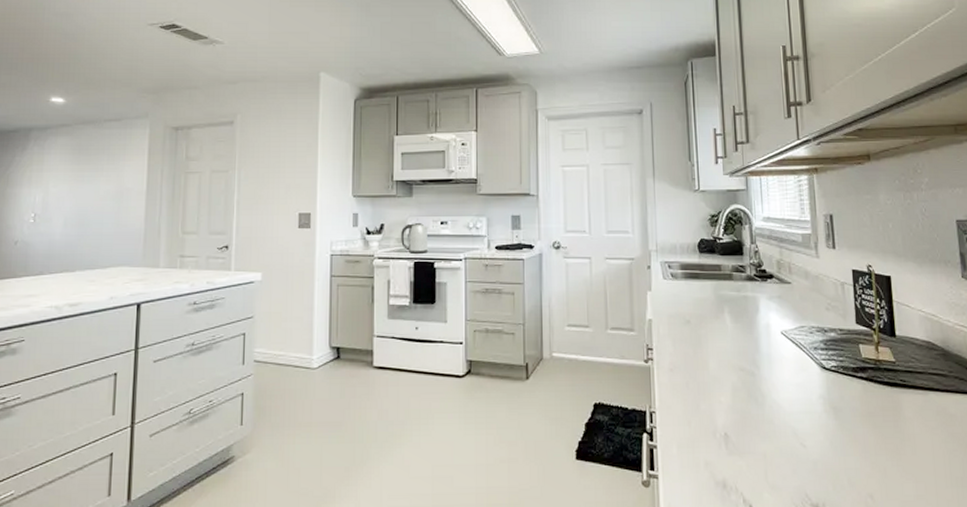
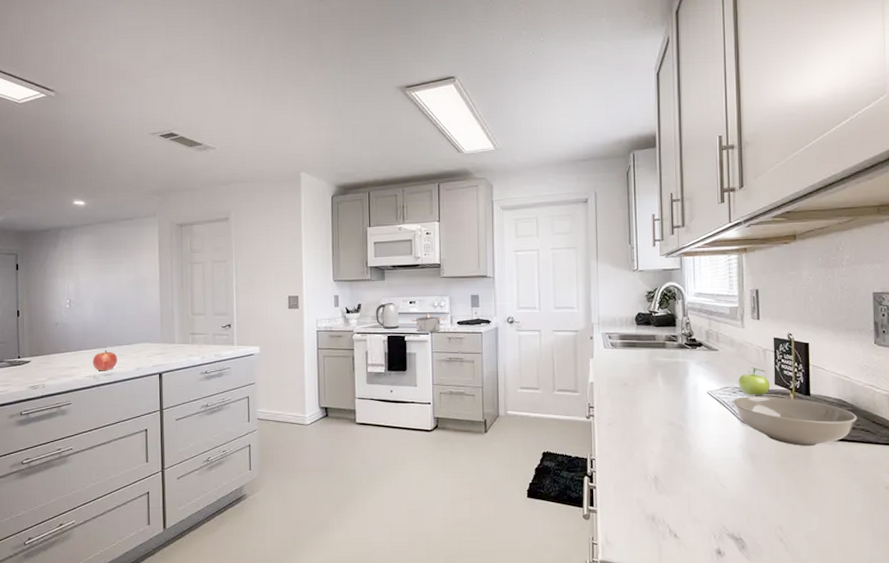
fruit: none [56,275,88,301] -> present [93,350,118,371]
cooking pot: none [442,236,481,258] -> present [411,313,445,333]
bowl: none [810,337,949,396] -> present [732,396,857,446]
fruit: none [815,303,851,338] -> present [738,367,770,396]

